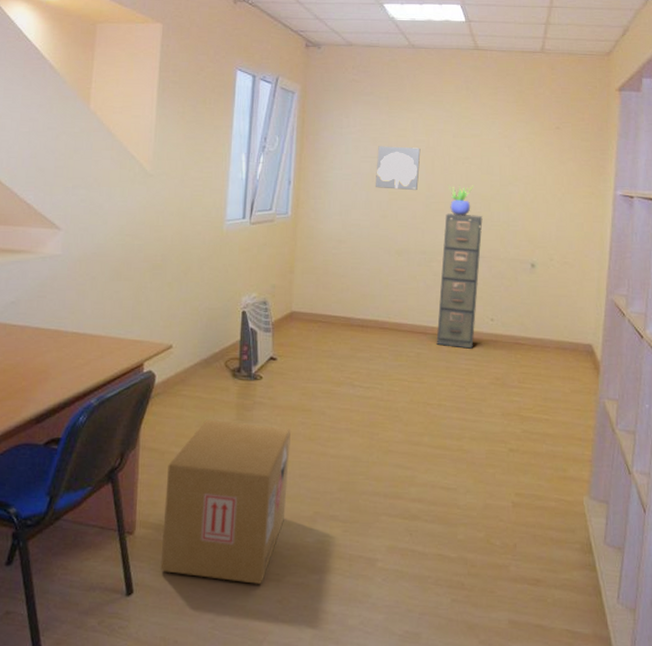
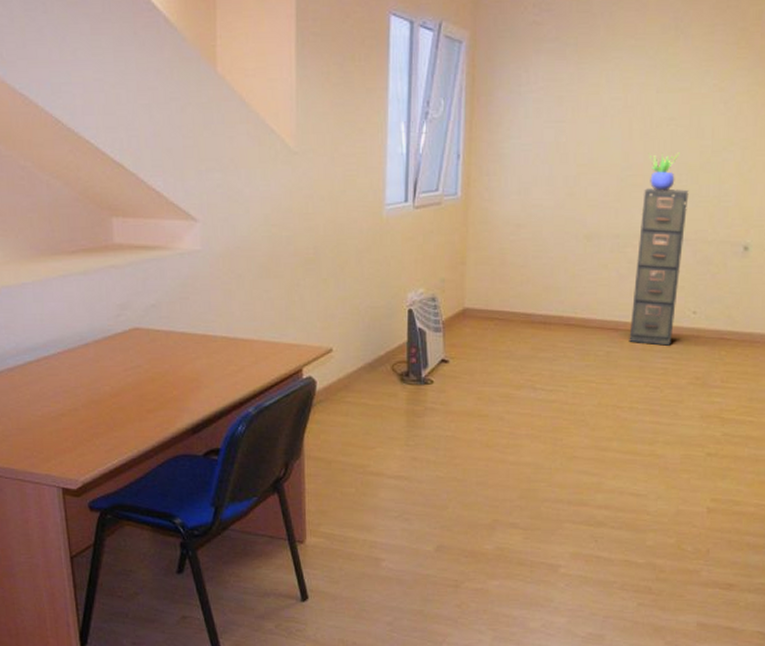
cardboard box: present [160,419,291,584] -> none [334,427,466,590]
wall art: present [376,146,421,191] -> none [561,106,616,162]

